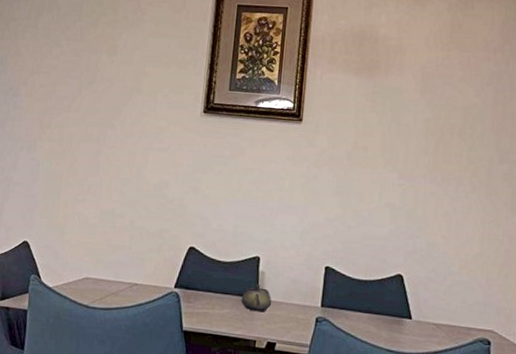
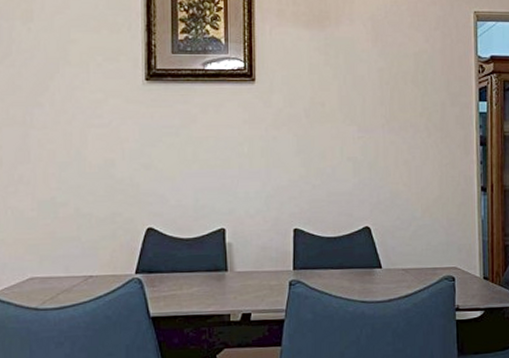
teapot: present [241,284,272,312] -> none [209,256,243,285]

